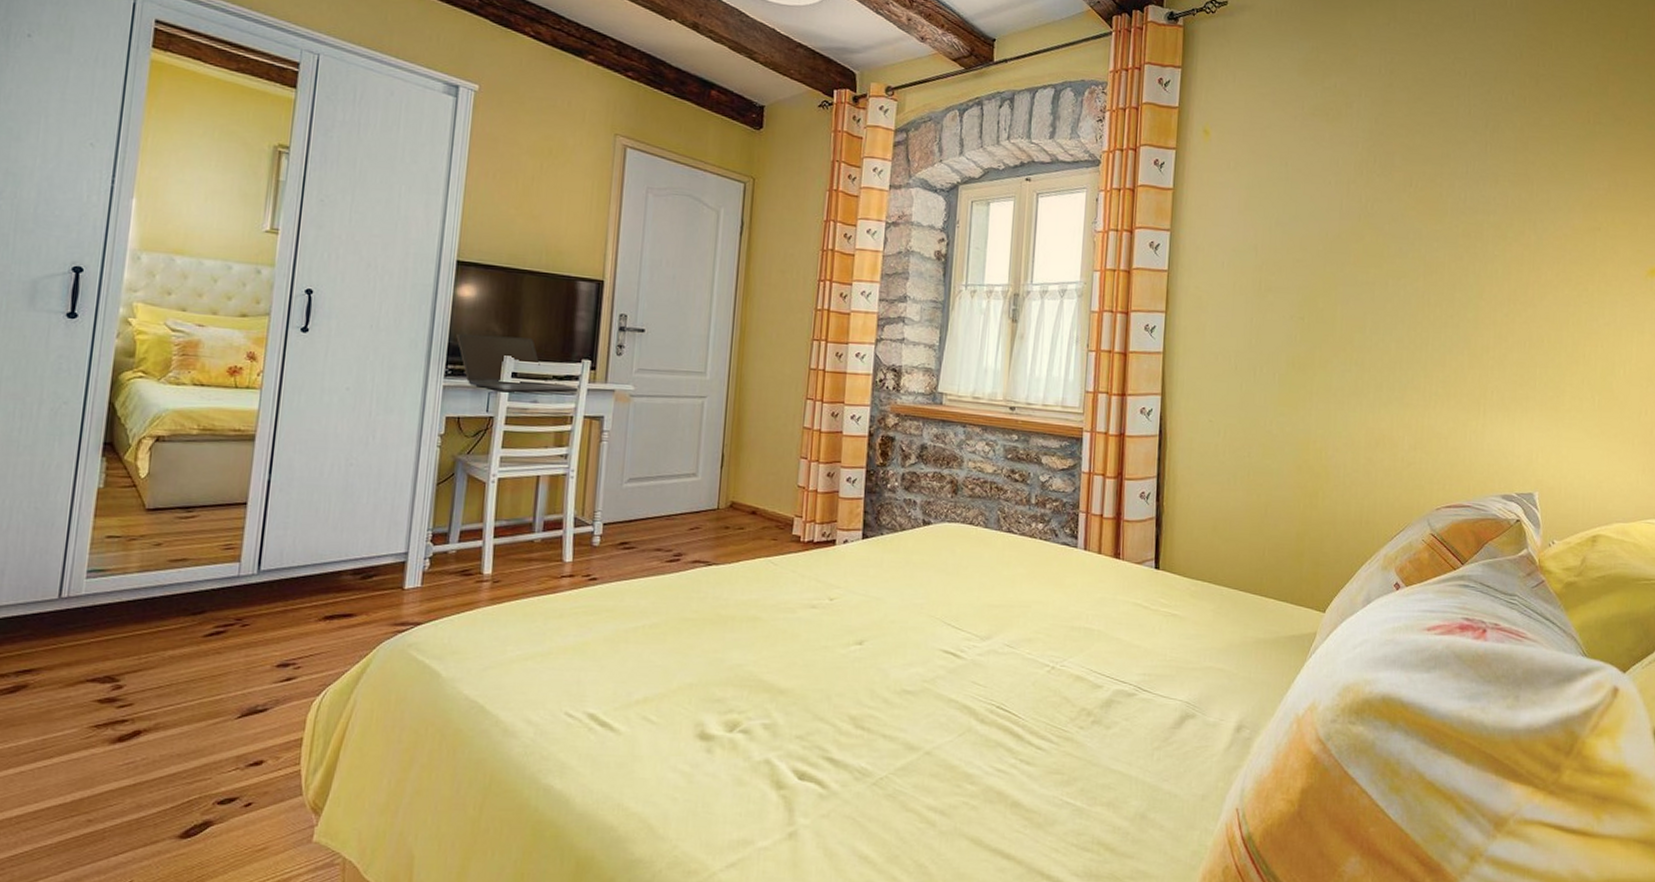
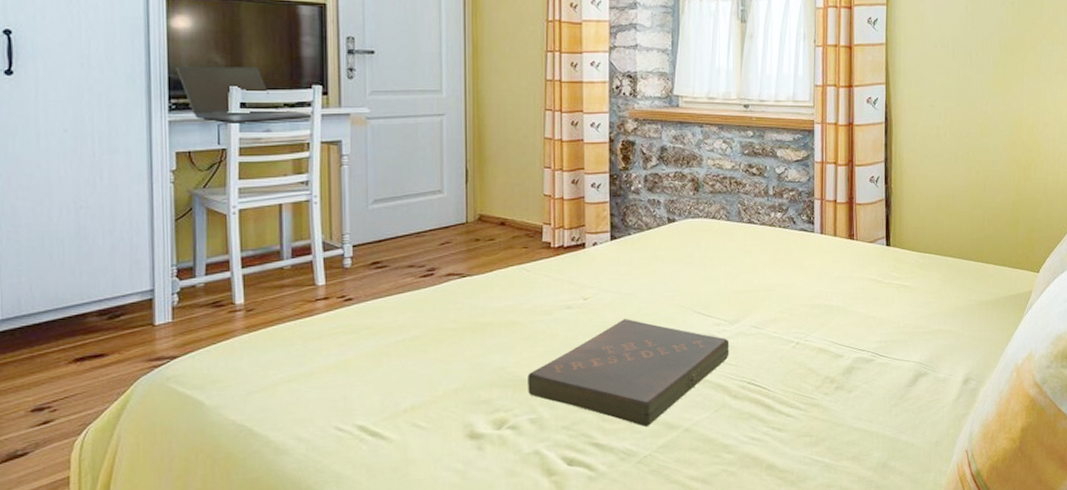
book: none [764,624,980,746] -> present [528,319,730,427]

